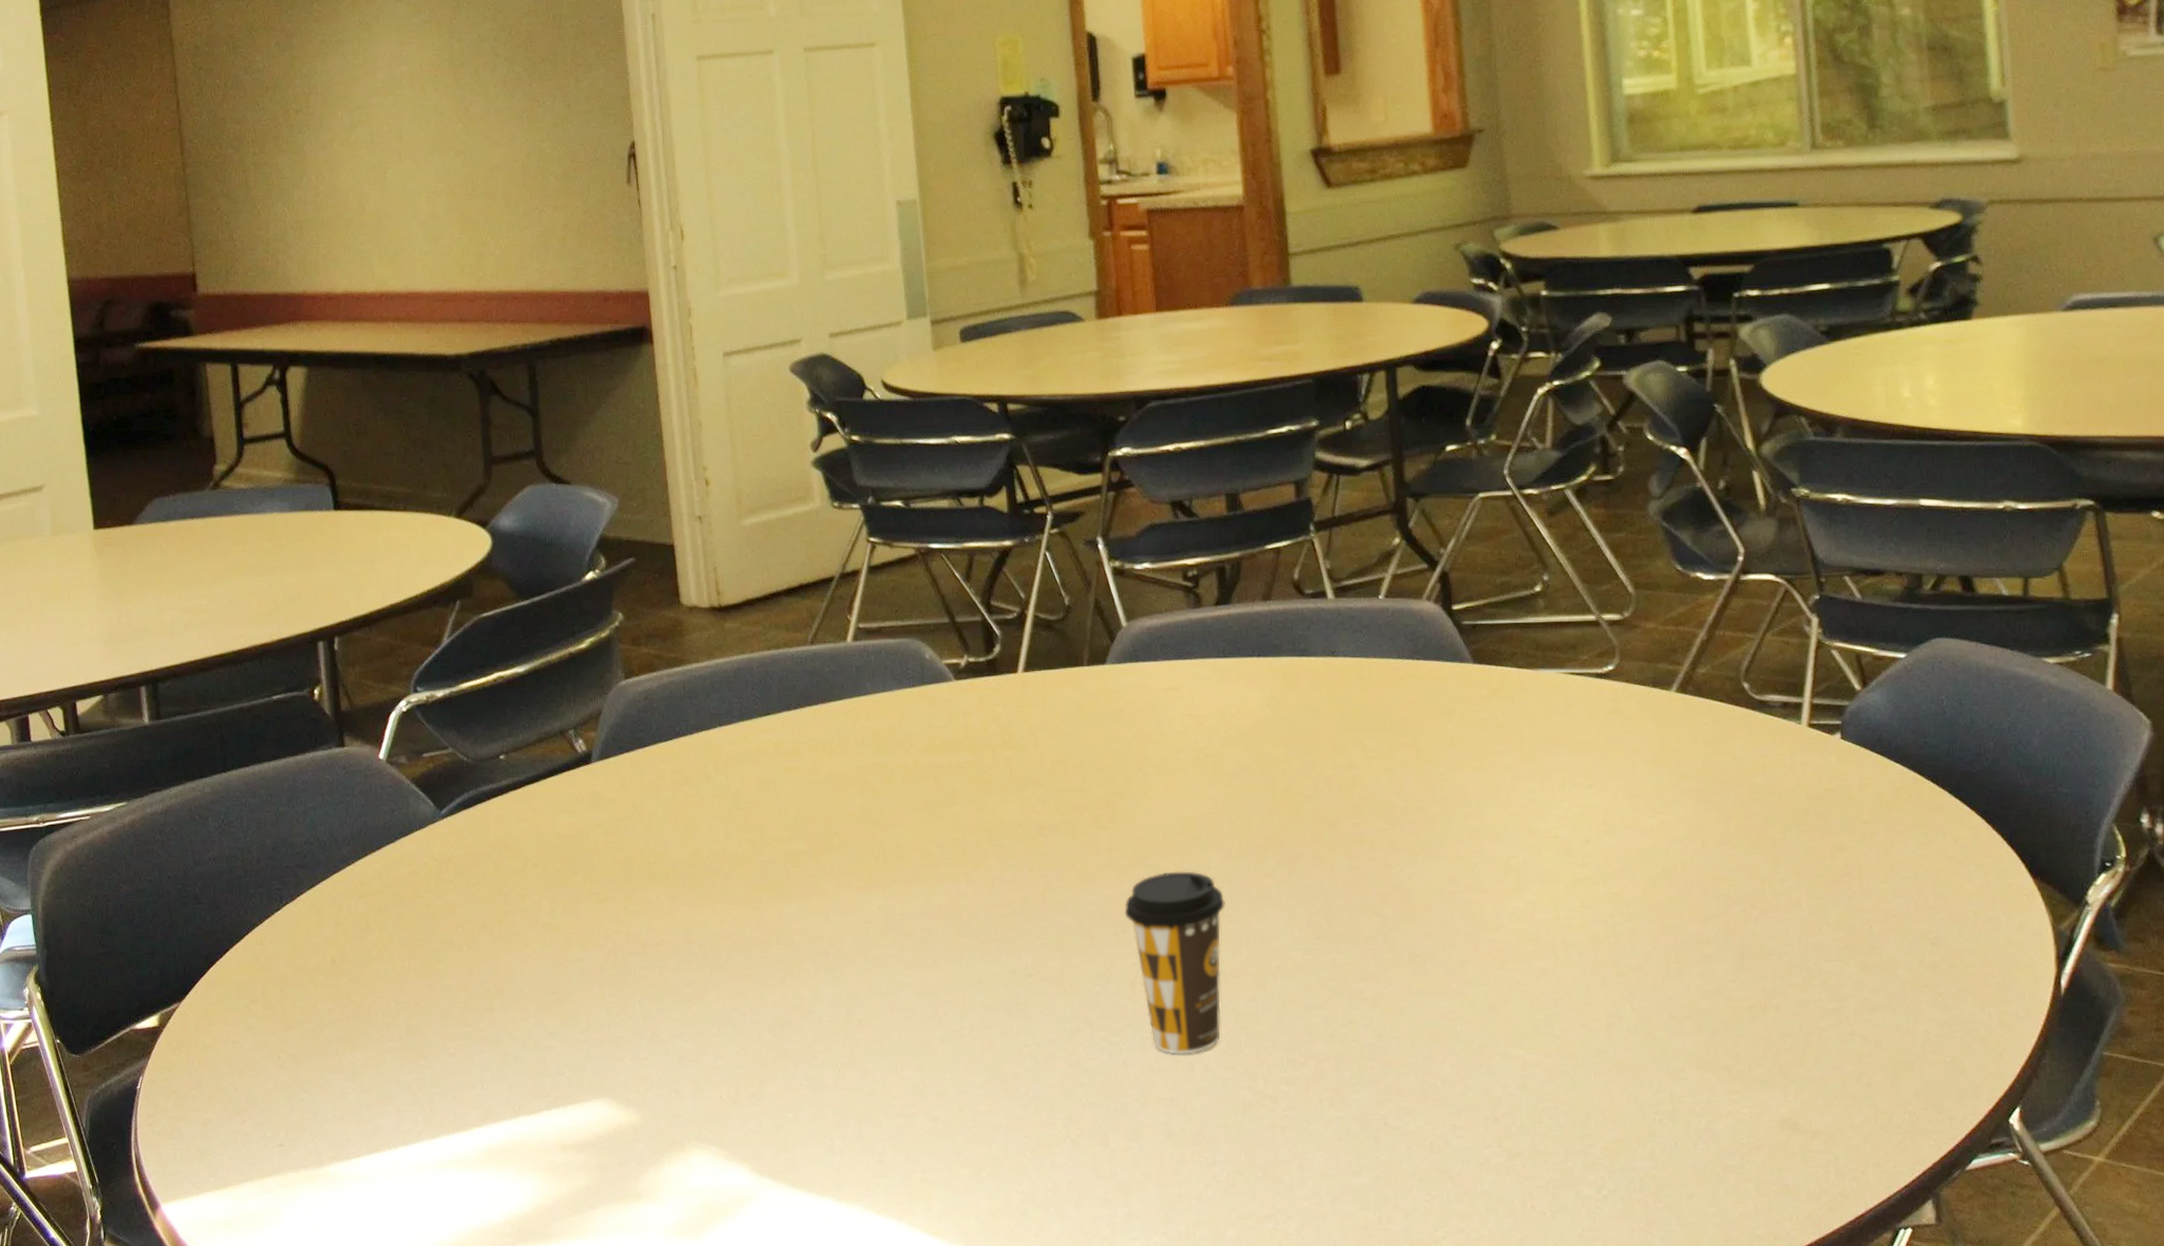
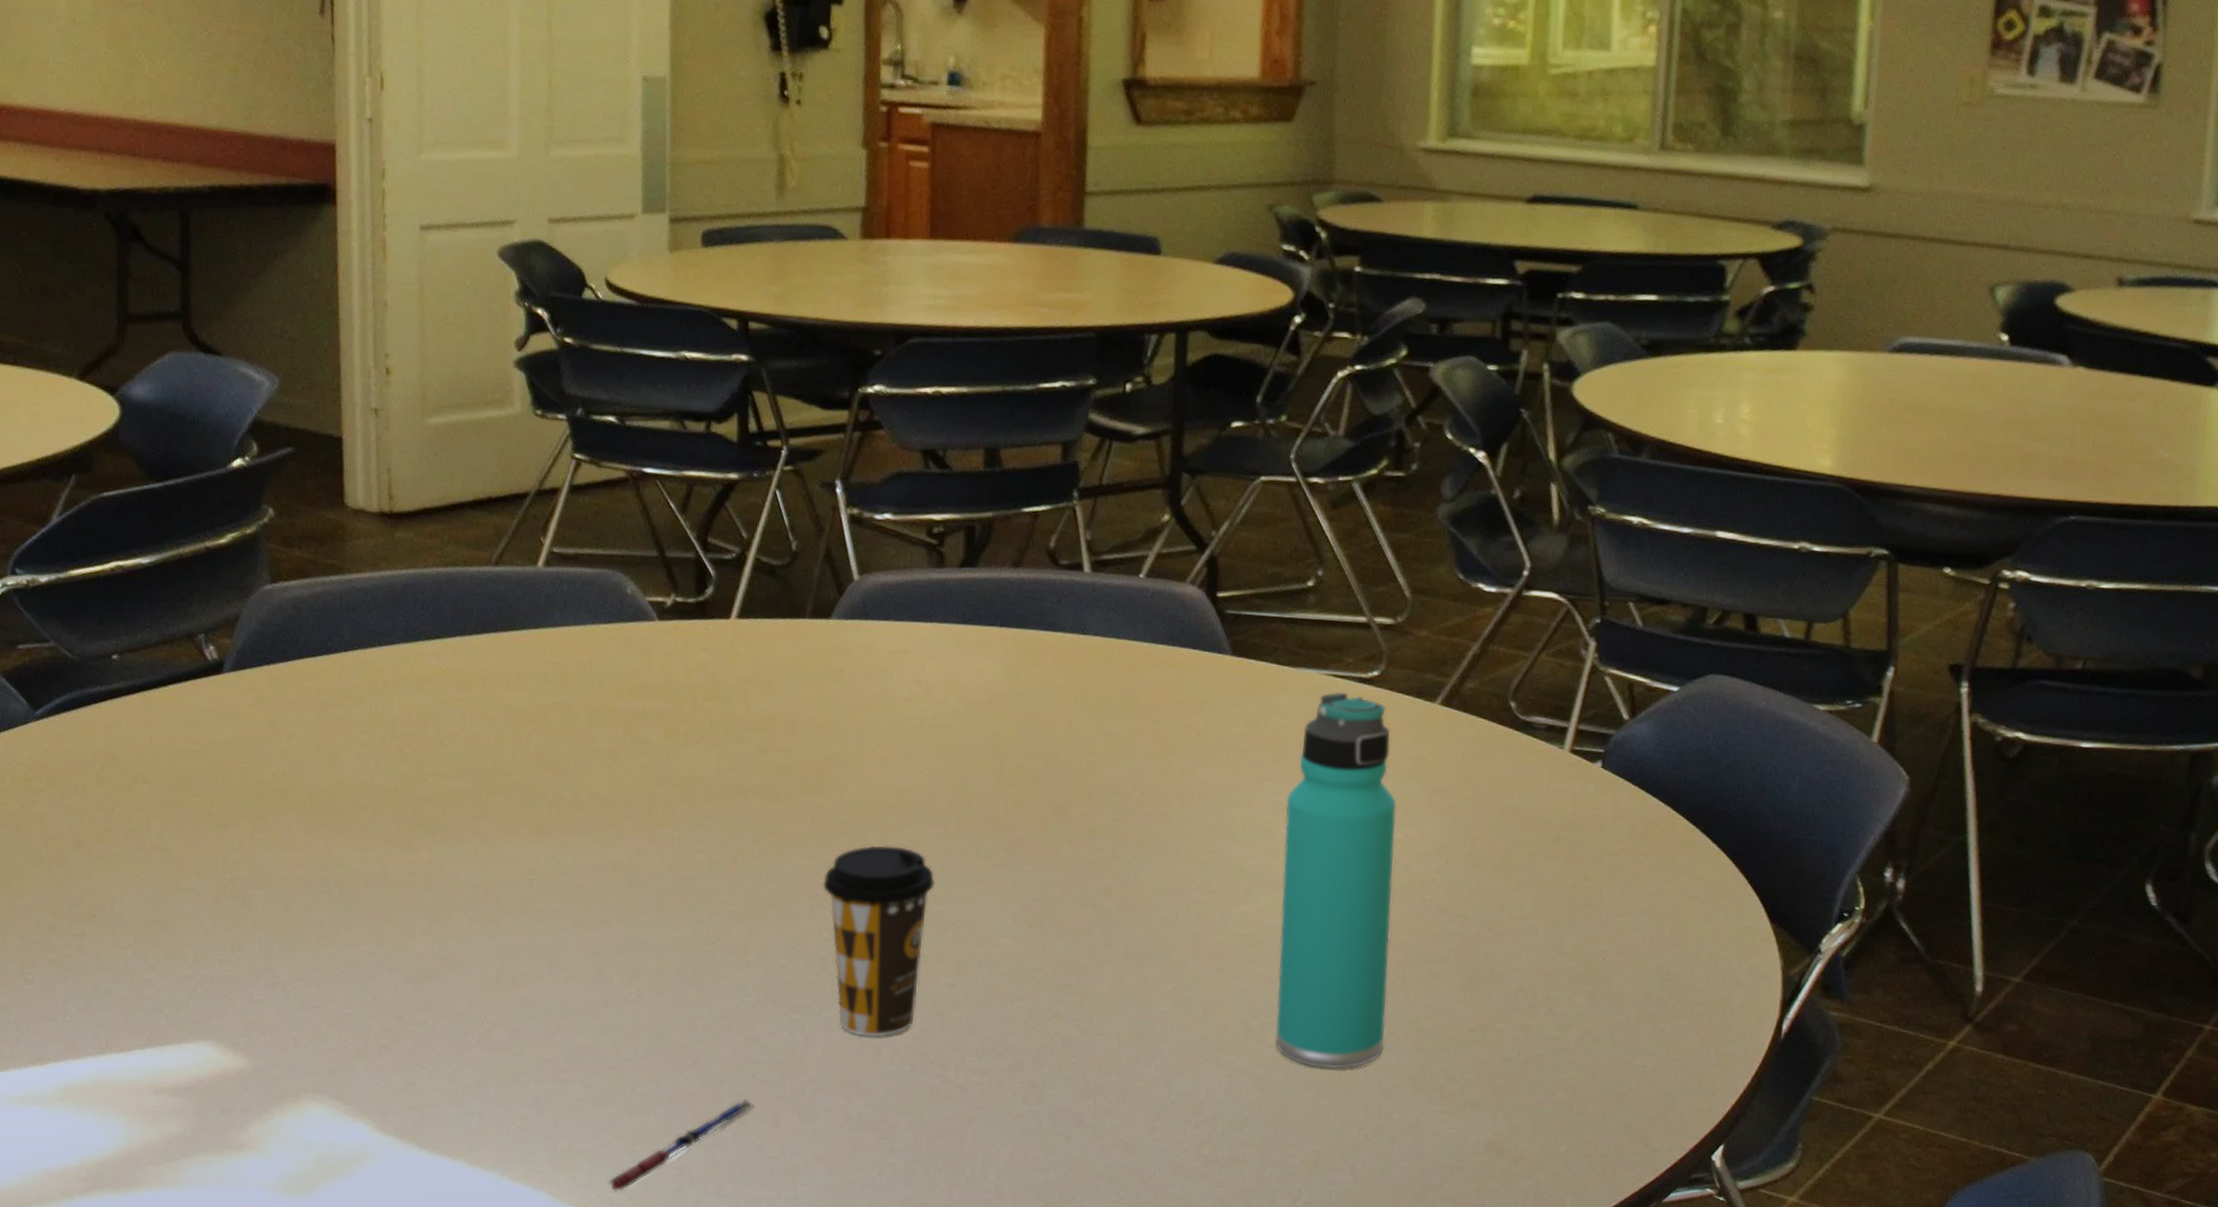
pen: none [959,1122,1084,1218] -> present [607,1099,754,1191]
thermos bottle: none [1542,688,1667,1056] -> present [1275,692,1397,1069]

